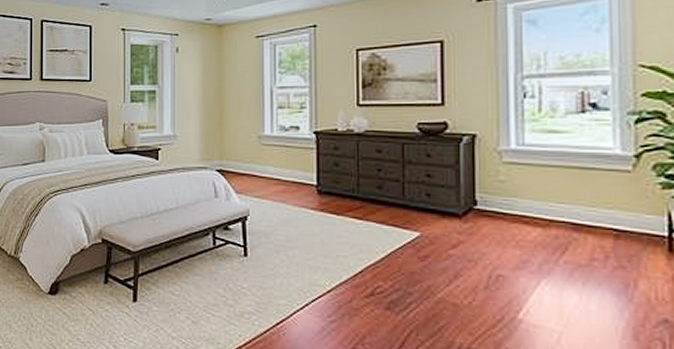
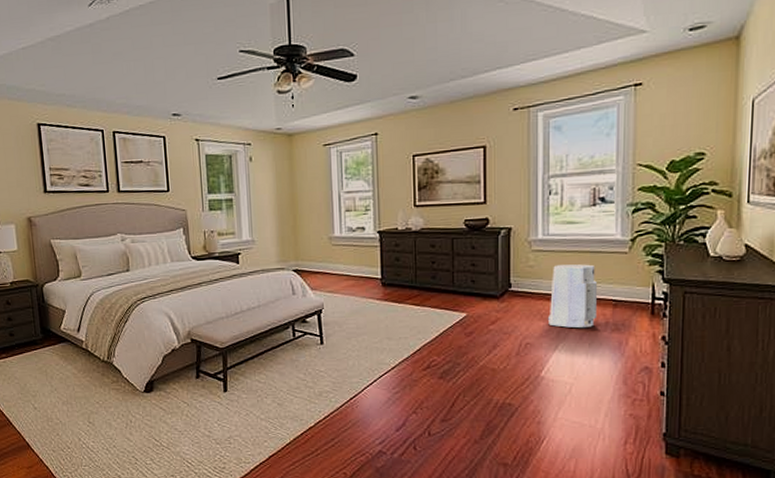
air purifier: none [525,182,591,262] -> present [547,264,597,329]

